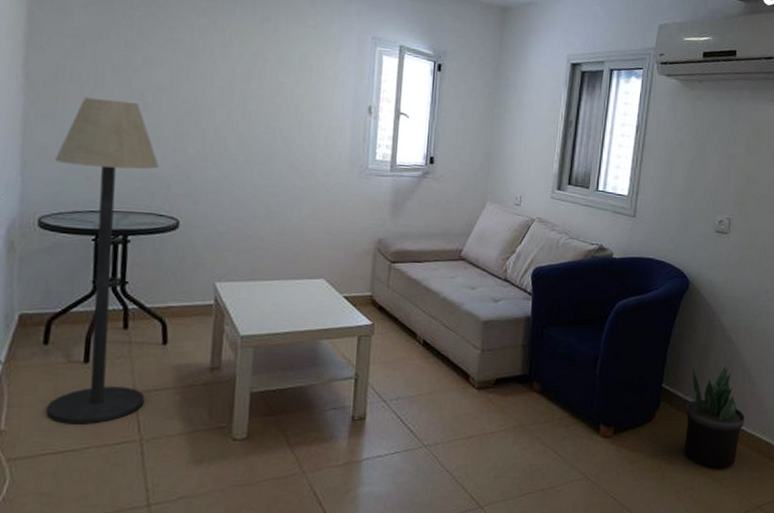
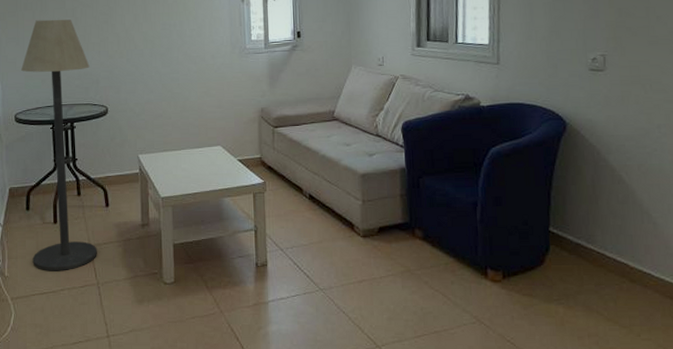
planter: present [684,366,745,469] -> none [579,207,650,315]

